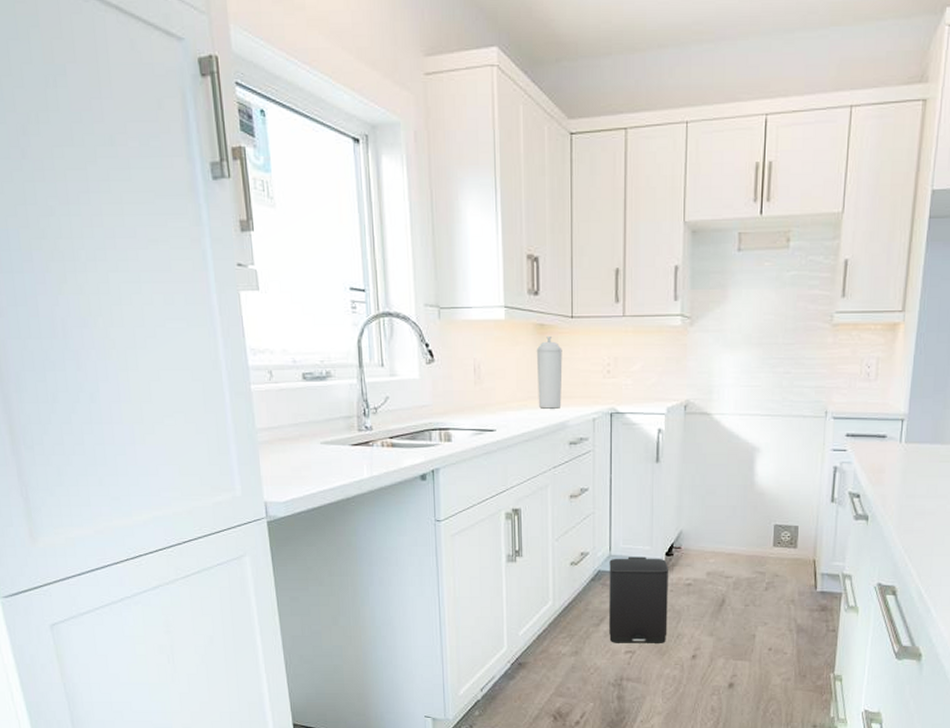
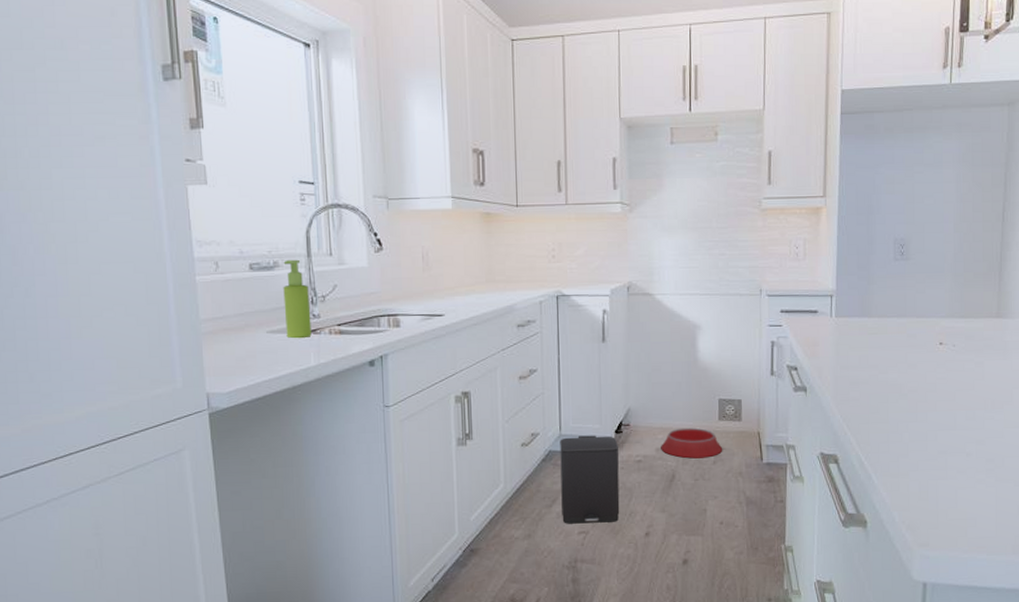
soap dispenser: none [336,370,364,449] -> present [283,259,312,338]
canister: present [536,337,563,409] -> none [483,225,509,293]
pet bowl: none [712,553,776,584] -> present [661,427,723,459]

